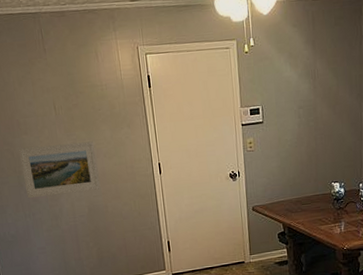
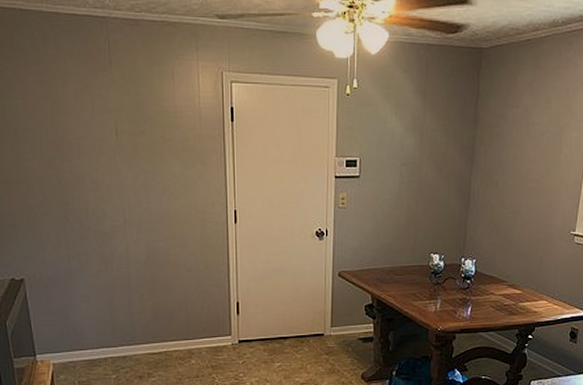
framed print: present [18,141,100,199] -> none [67,175,162,236]

